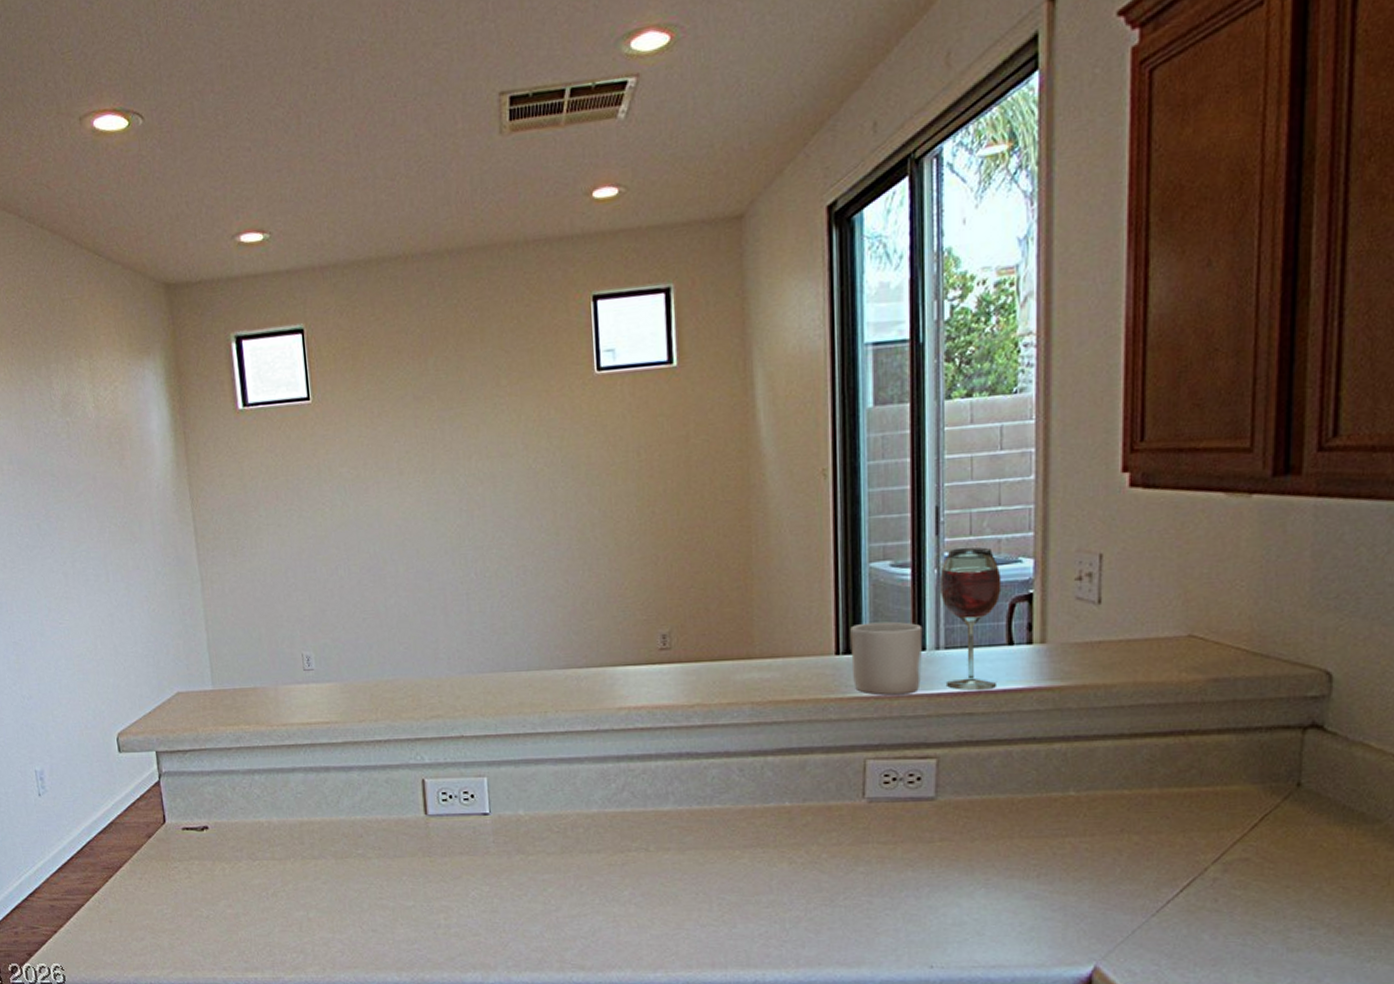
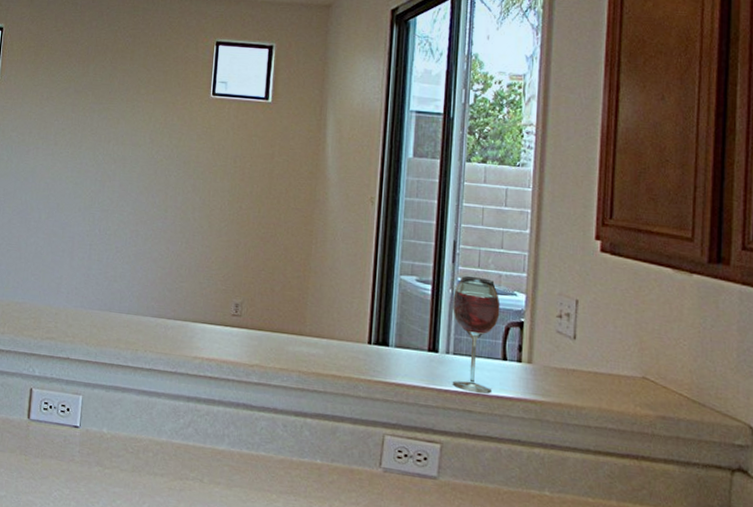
mug: present [850,621,923,697] -> none [379,322,437,387]

